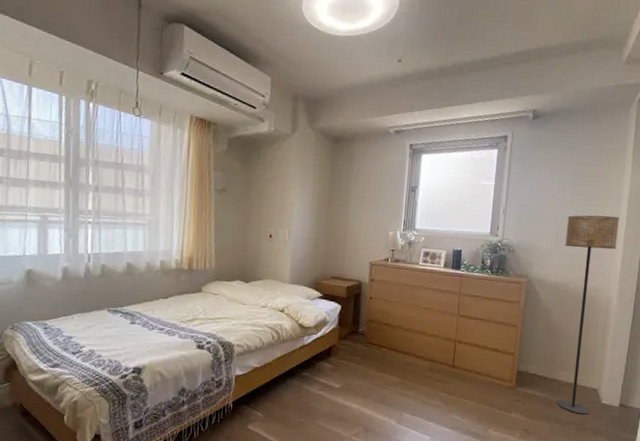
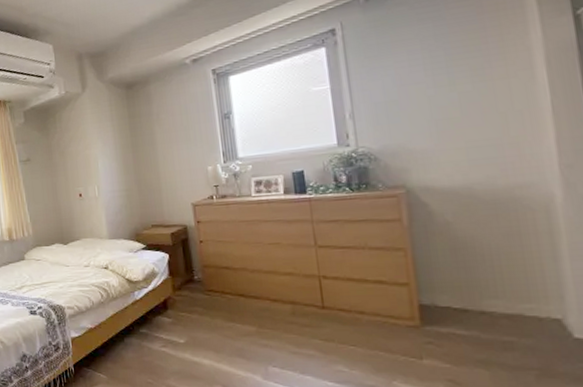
floor lamp: present [556,215,619,415] -> none [449,85,556,355]

